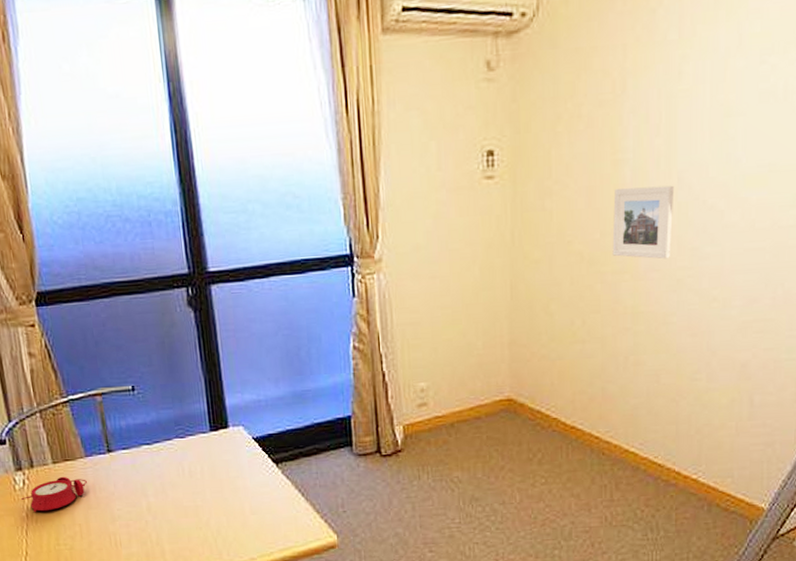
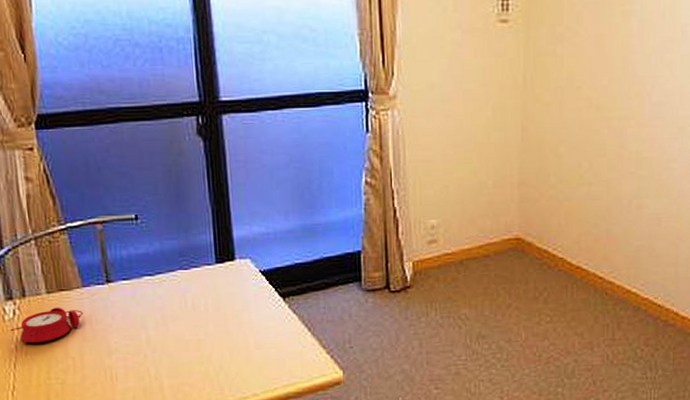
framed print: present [612,185,675,259] -> none [619,38,678,108]

